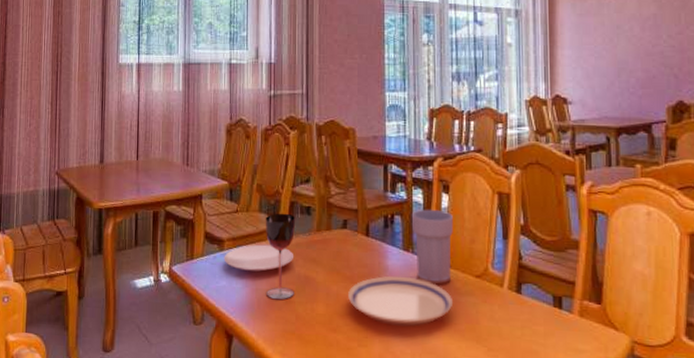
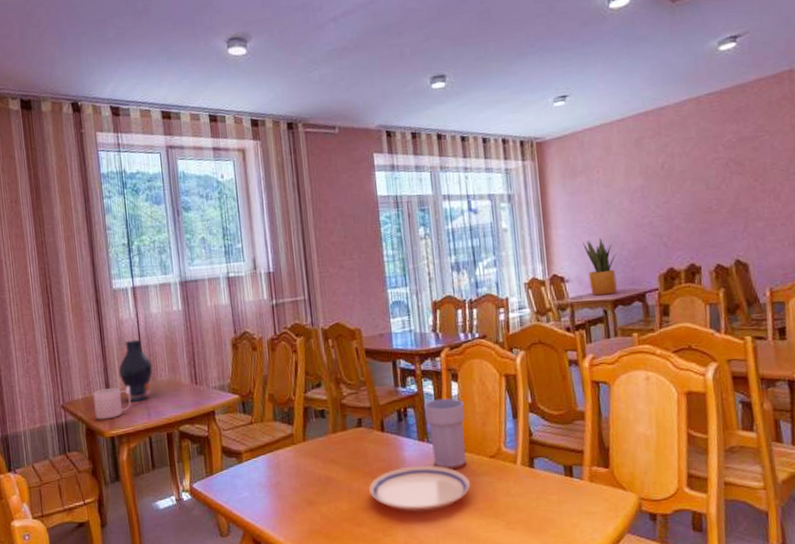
mug: none [87,159,123,191] -> present [93,387,131,420]
vase: none [114,115,148,177] -> present [118,339,153,403]
plate: present [224,244,294,272] -> none [243,451,313,479]
wineglass: present [265,213,295,300] -> none [280,419,317,503]
planter: none [589,62,625,122] -> present [583,237,618,296]

